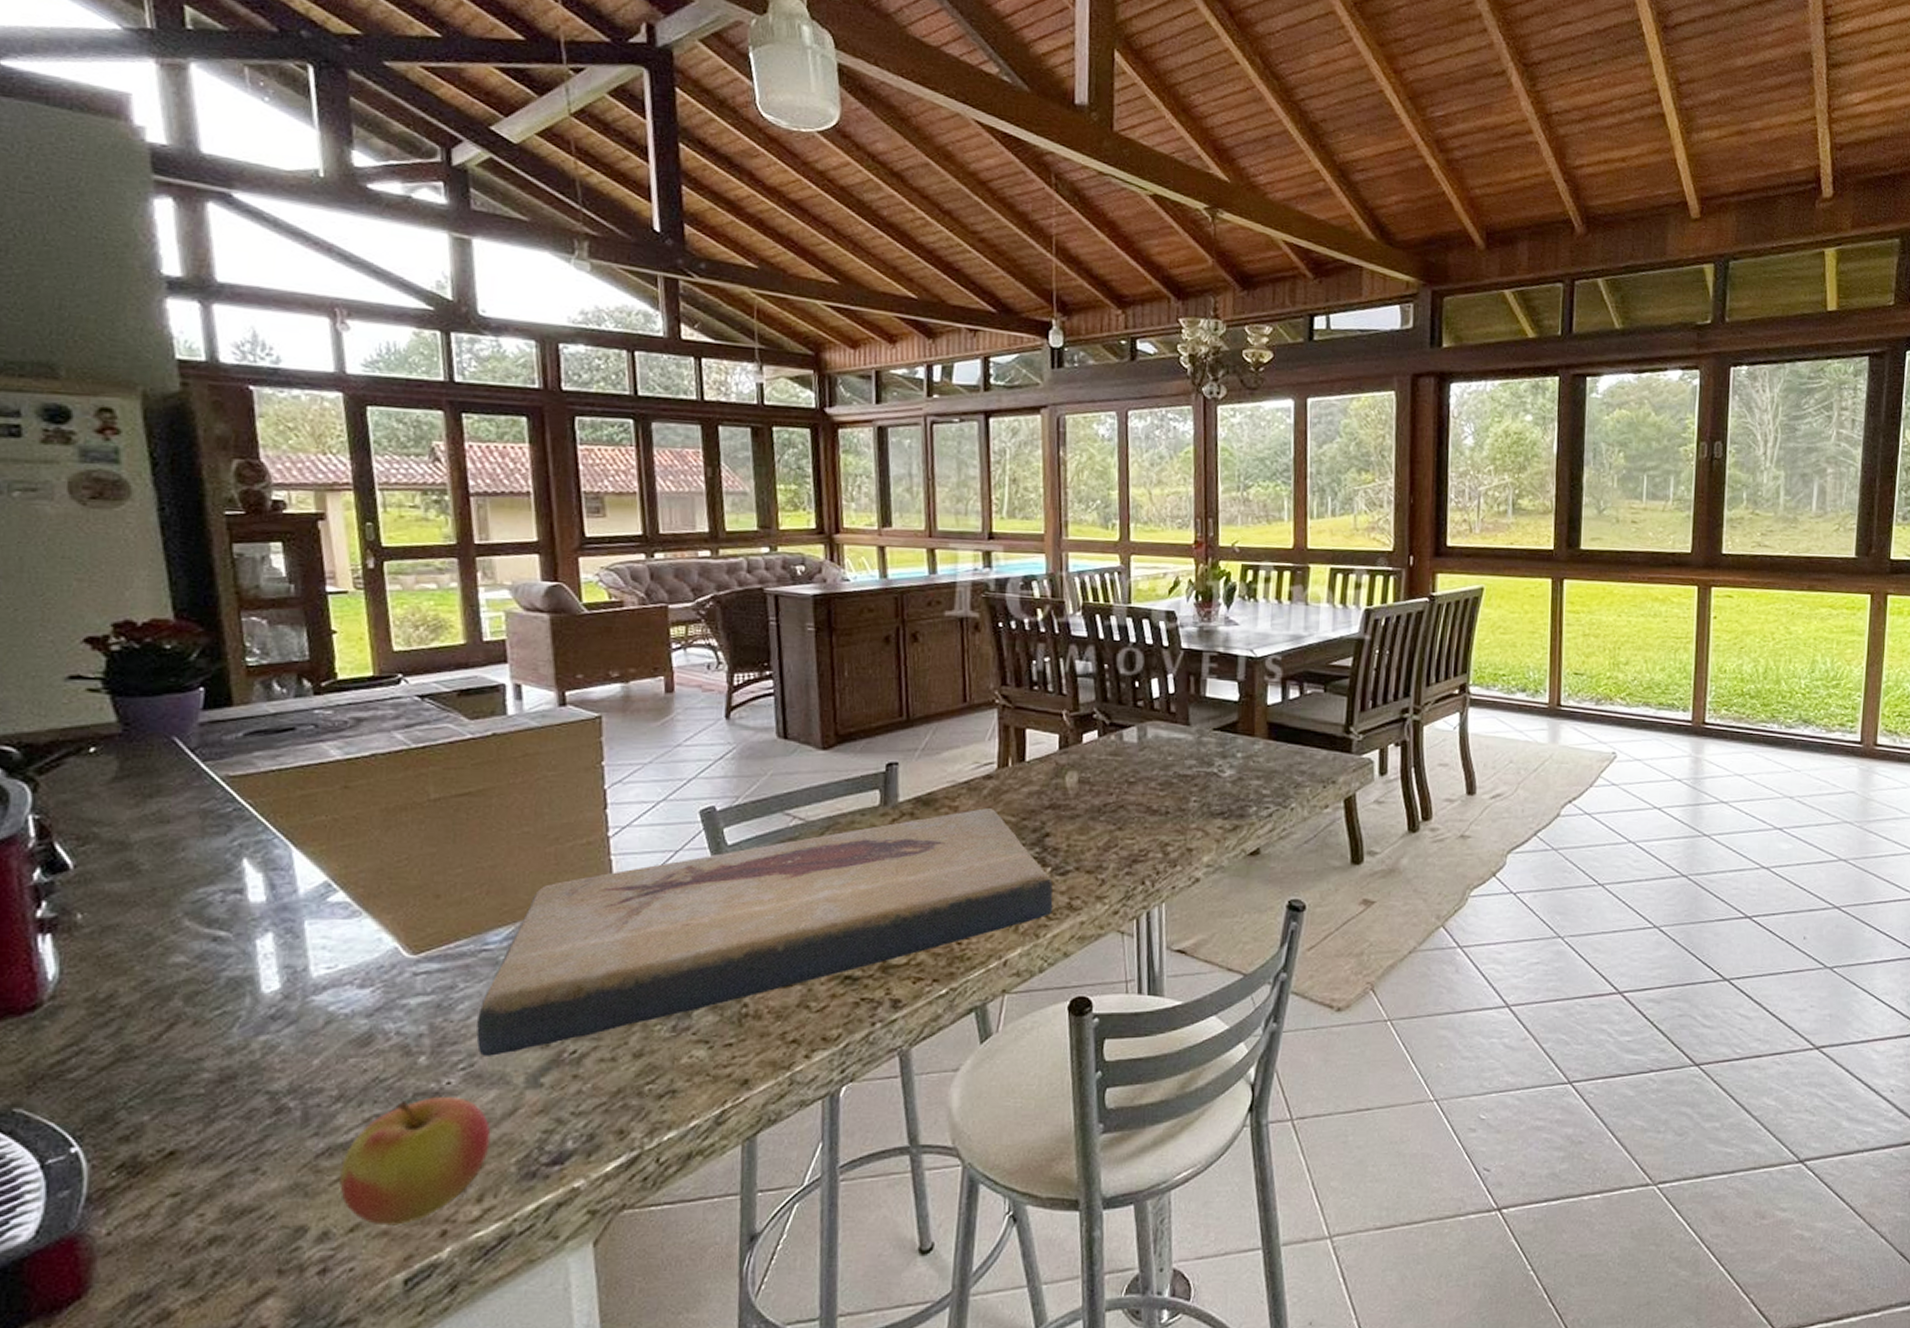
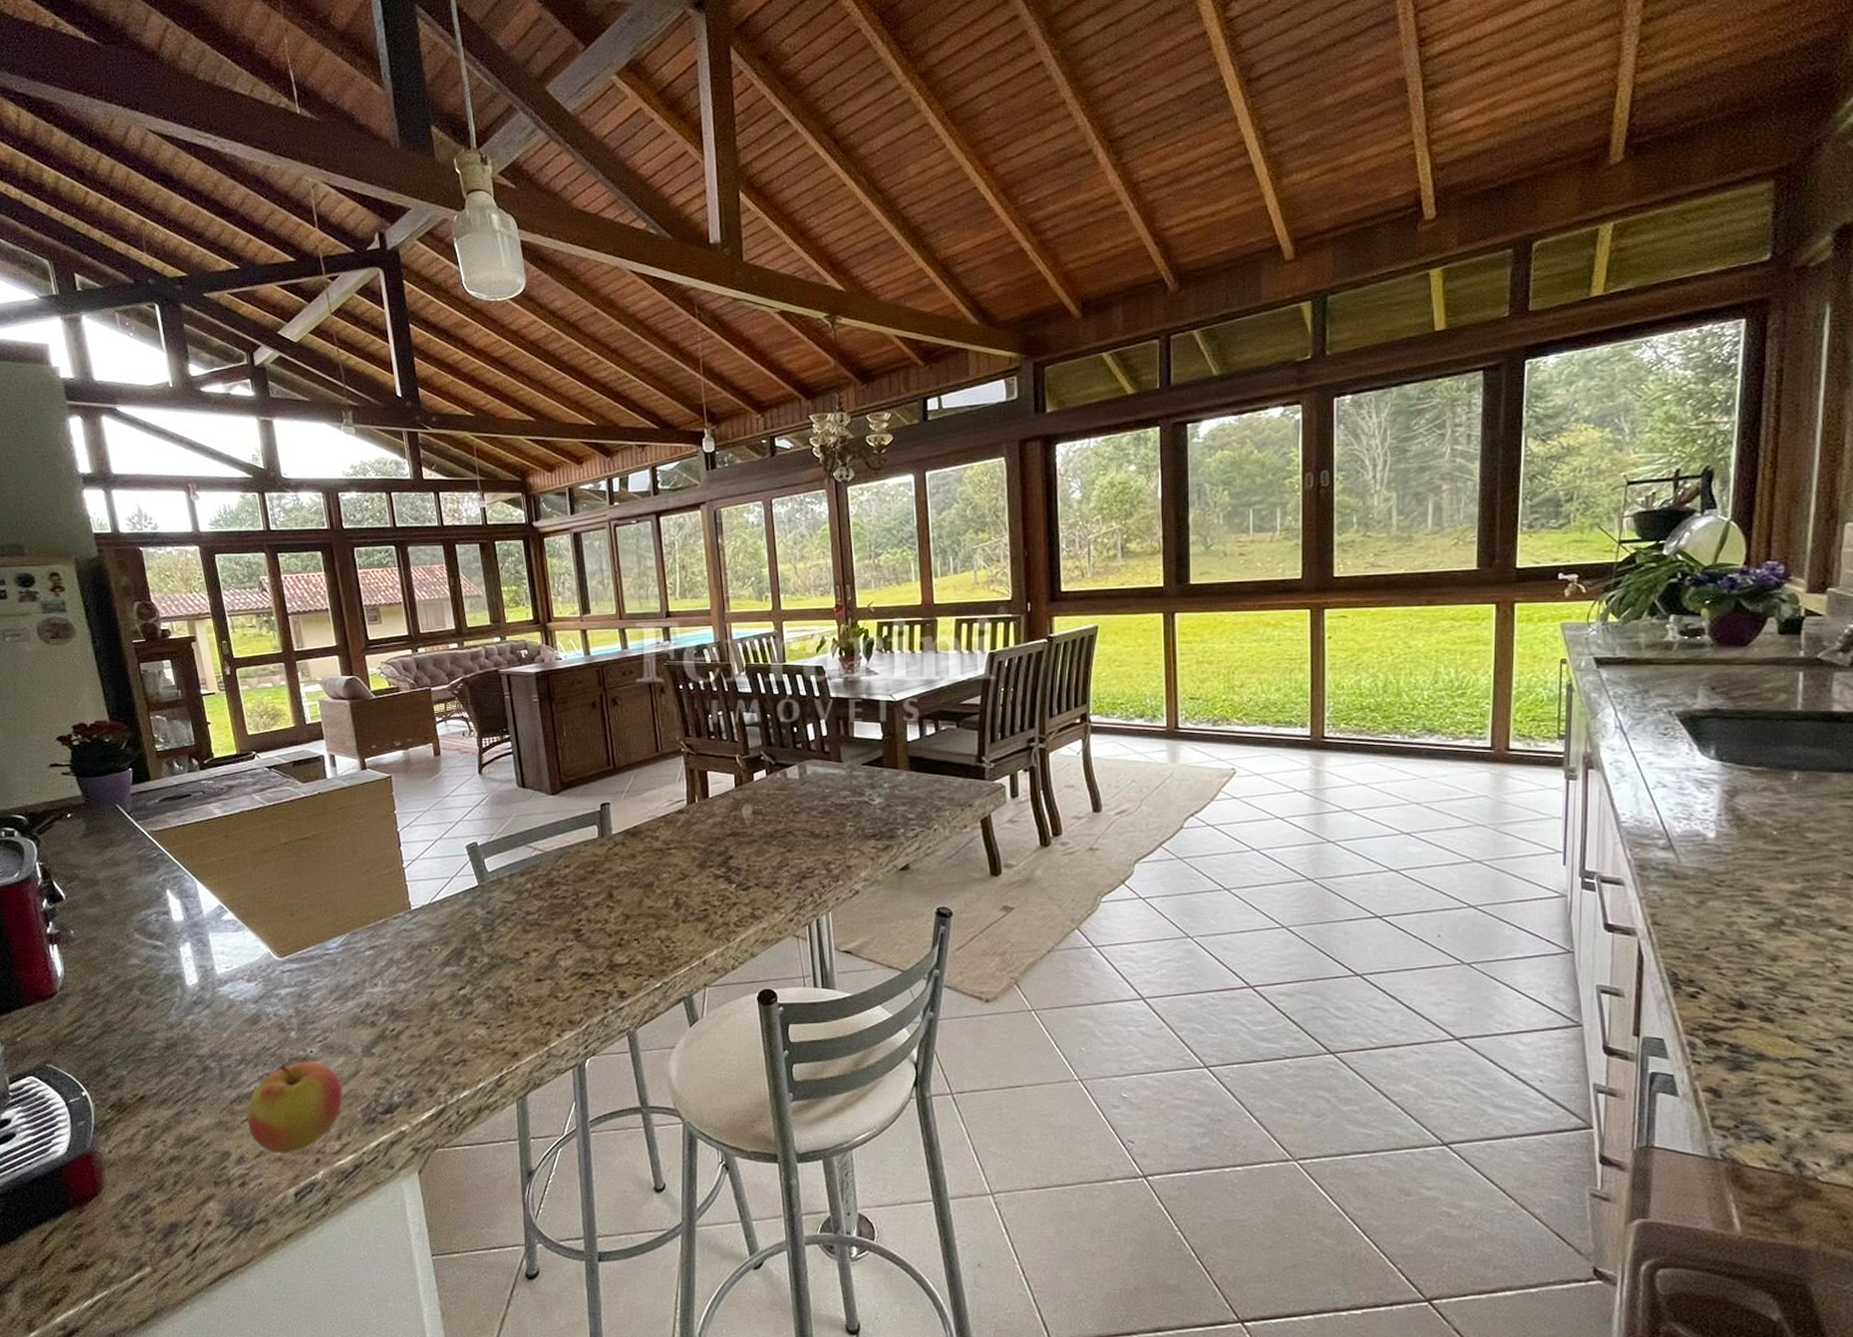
fish fossil: present [476,808,1053,1056] -> none [326,837,739,1032]

